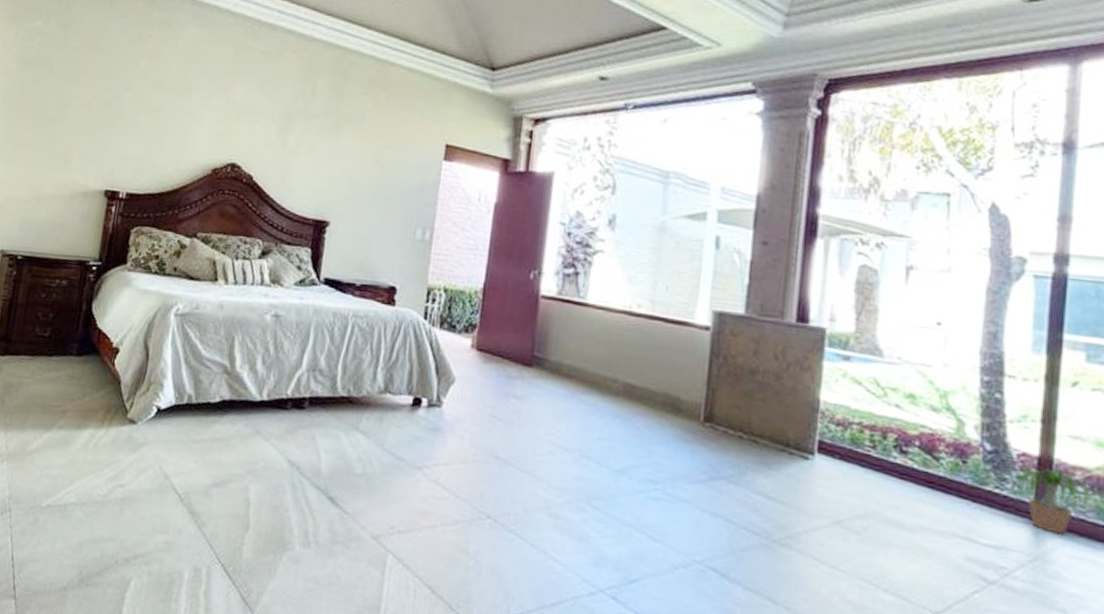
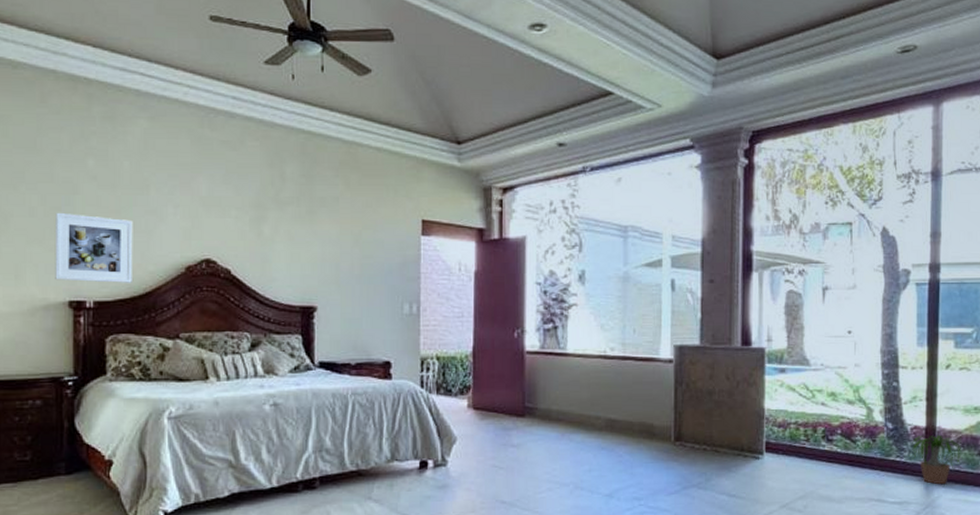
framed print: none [97,106,172,179] -> present [54,212,133,283]

